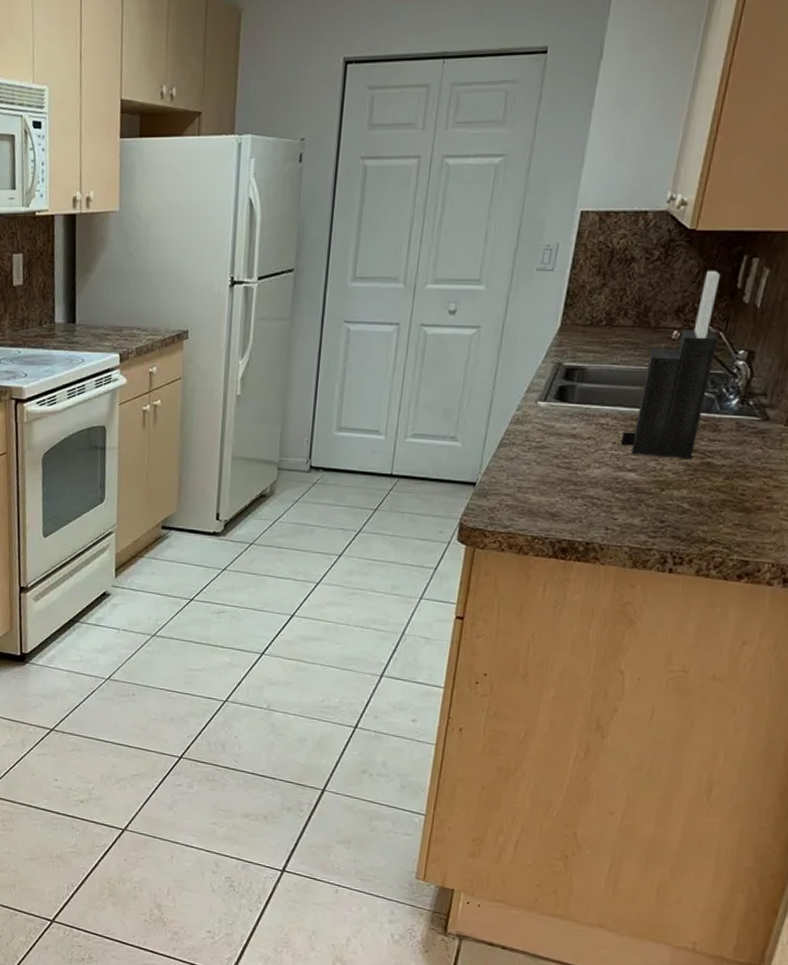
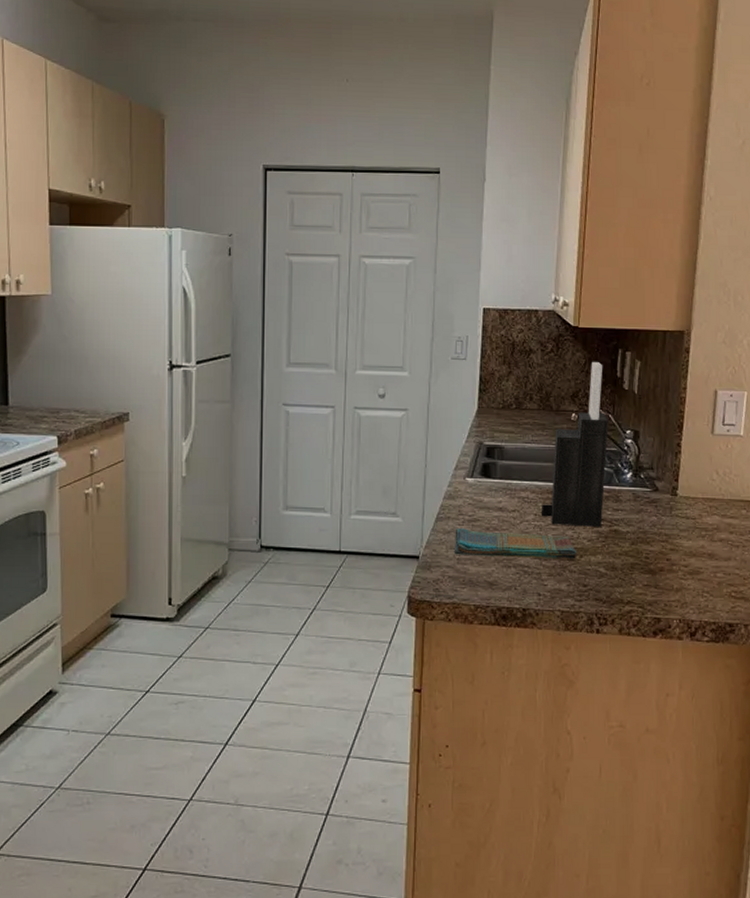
dish towel: none [516,454,659,493] -> present [455,527,578,559]

